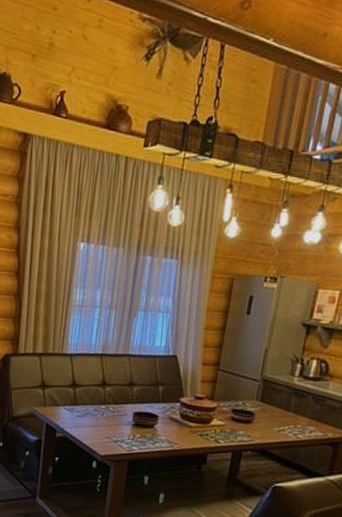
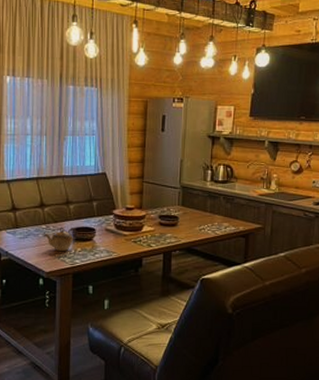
teapot: none [101,409,138,436] -> present [43,227,77,252]

